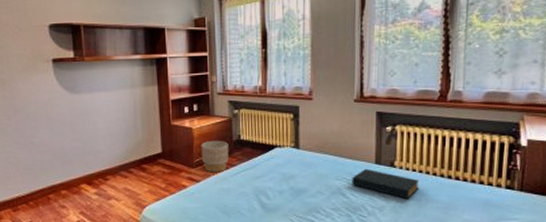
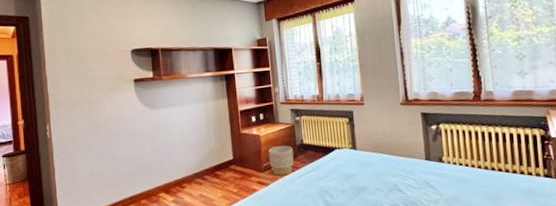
hardback book: present [352,168,420,199] -> none [406,164,468,192]

